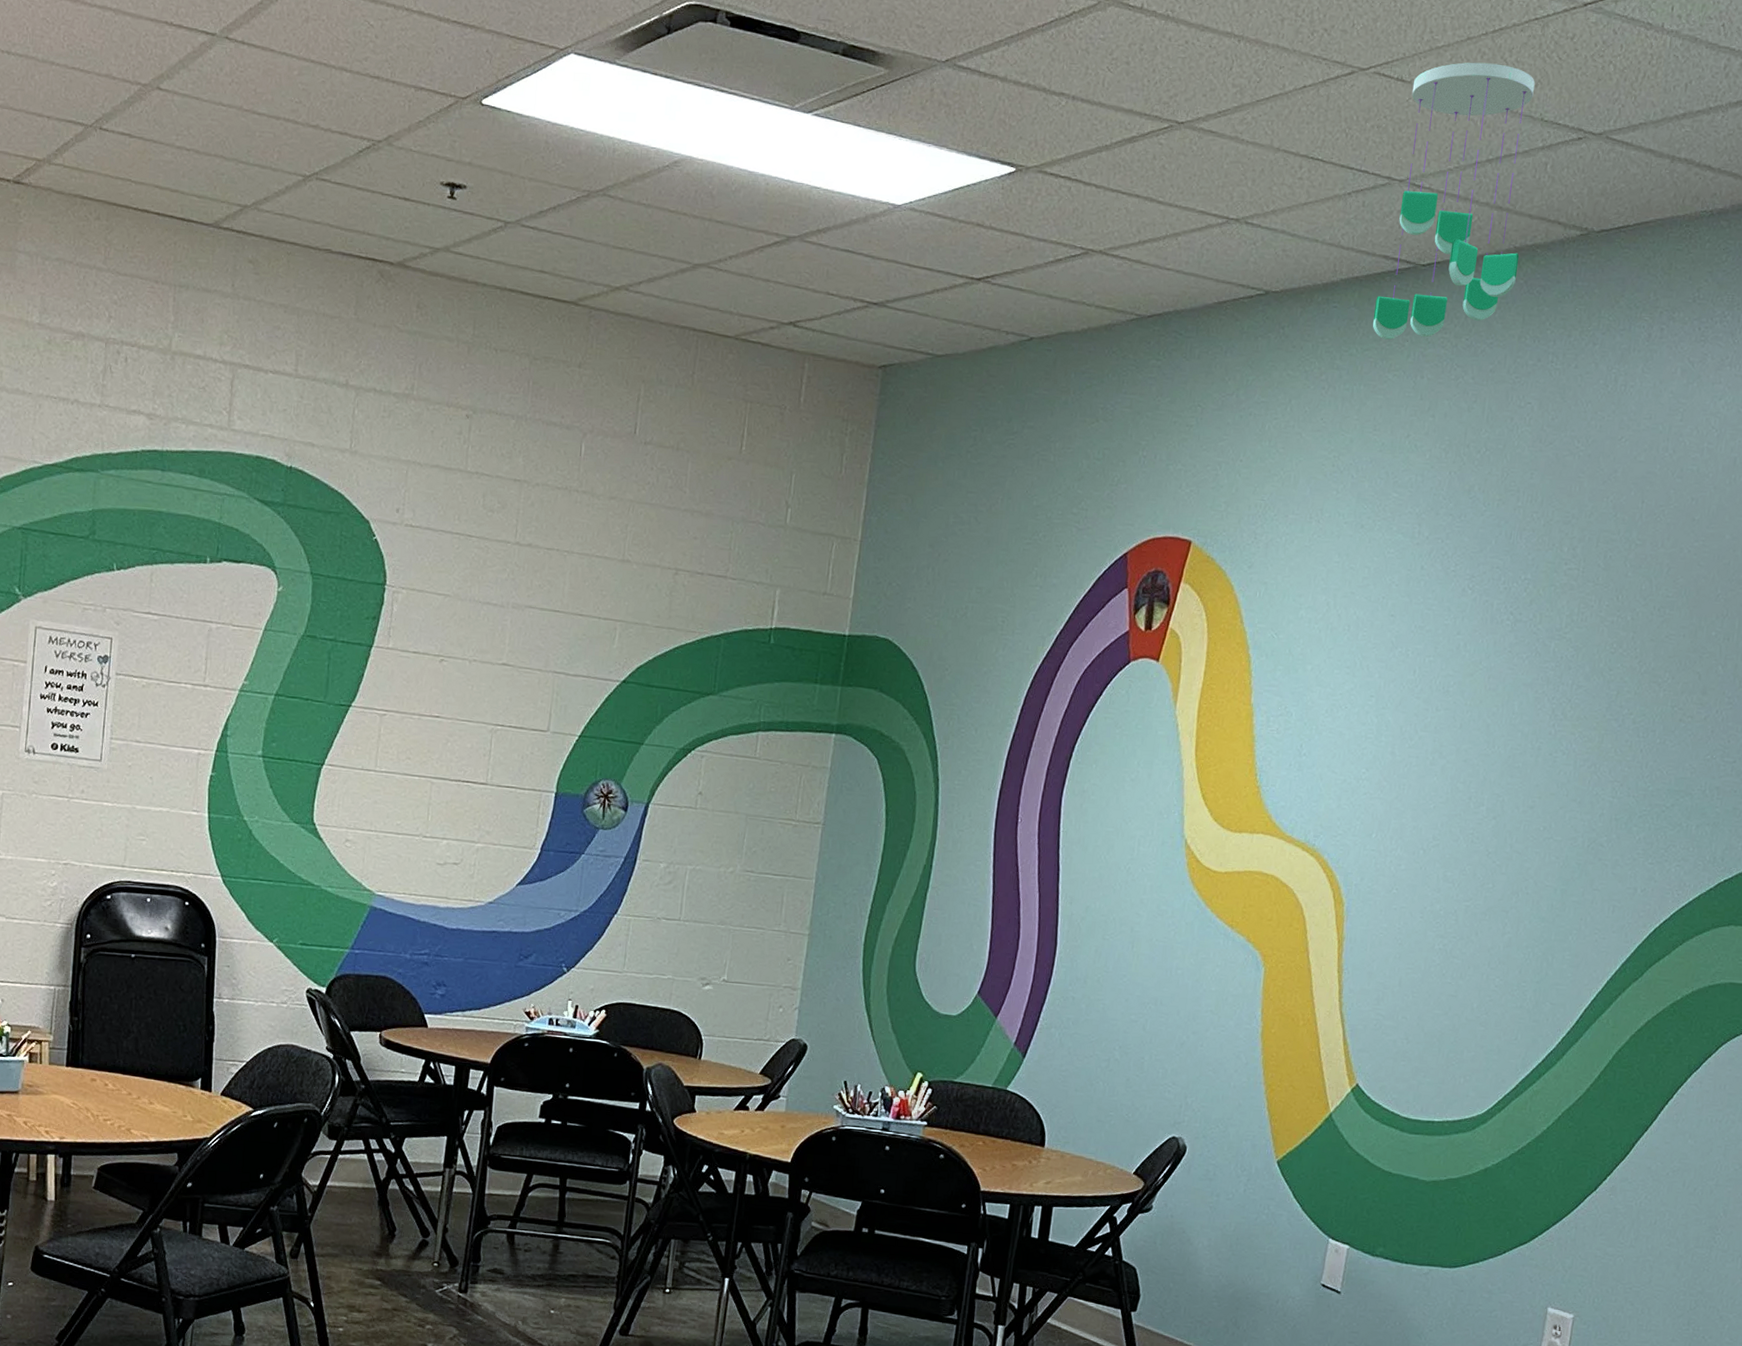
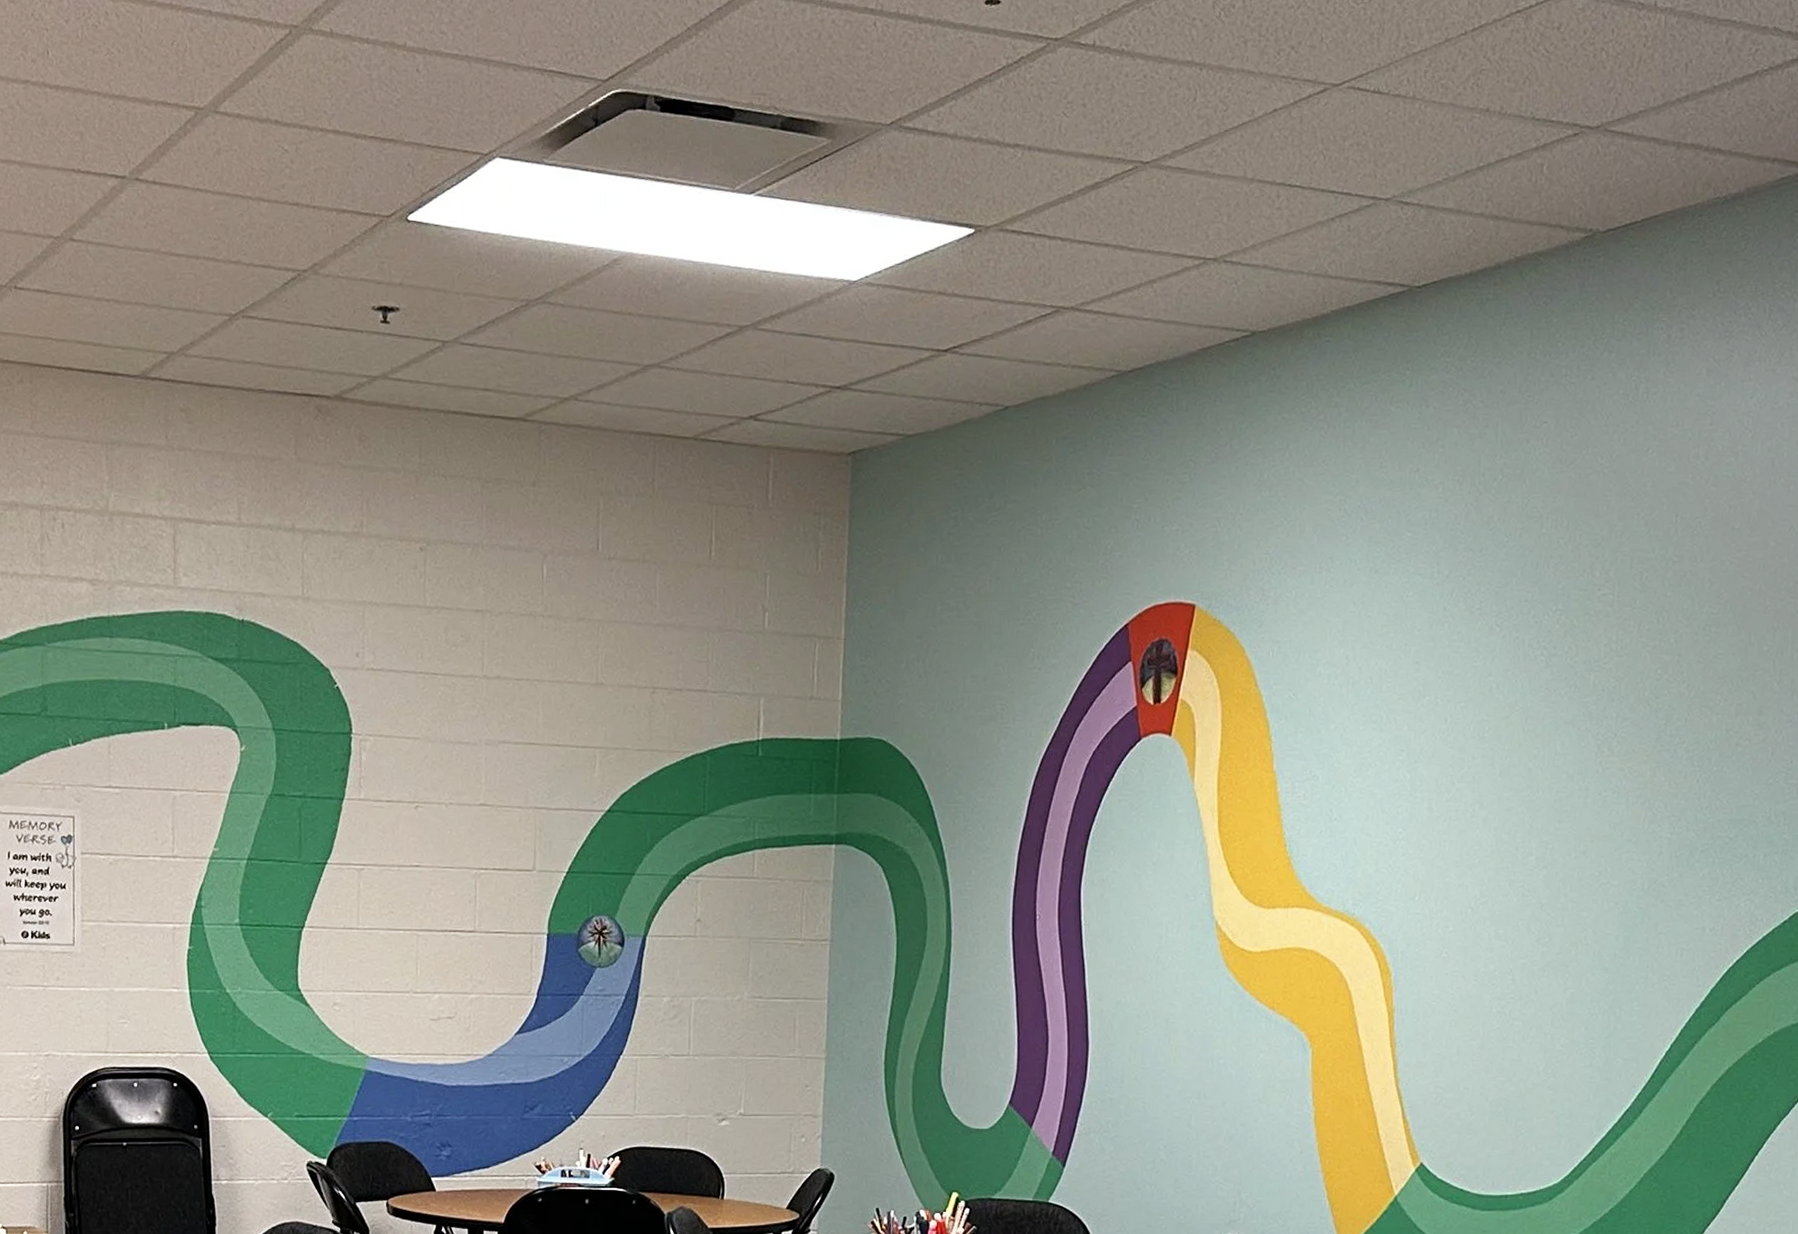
ceiling mobile: present [1372,62,1535,341] -> none [1369,64,1522,371]

